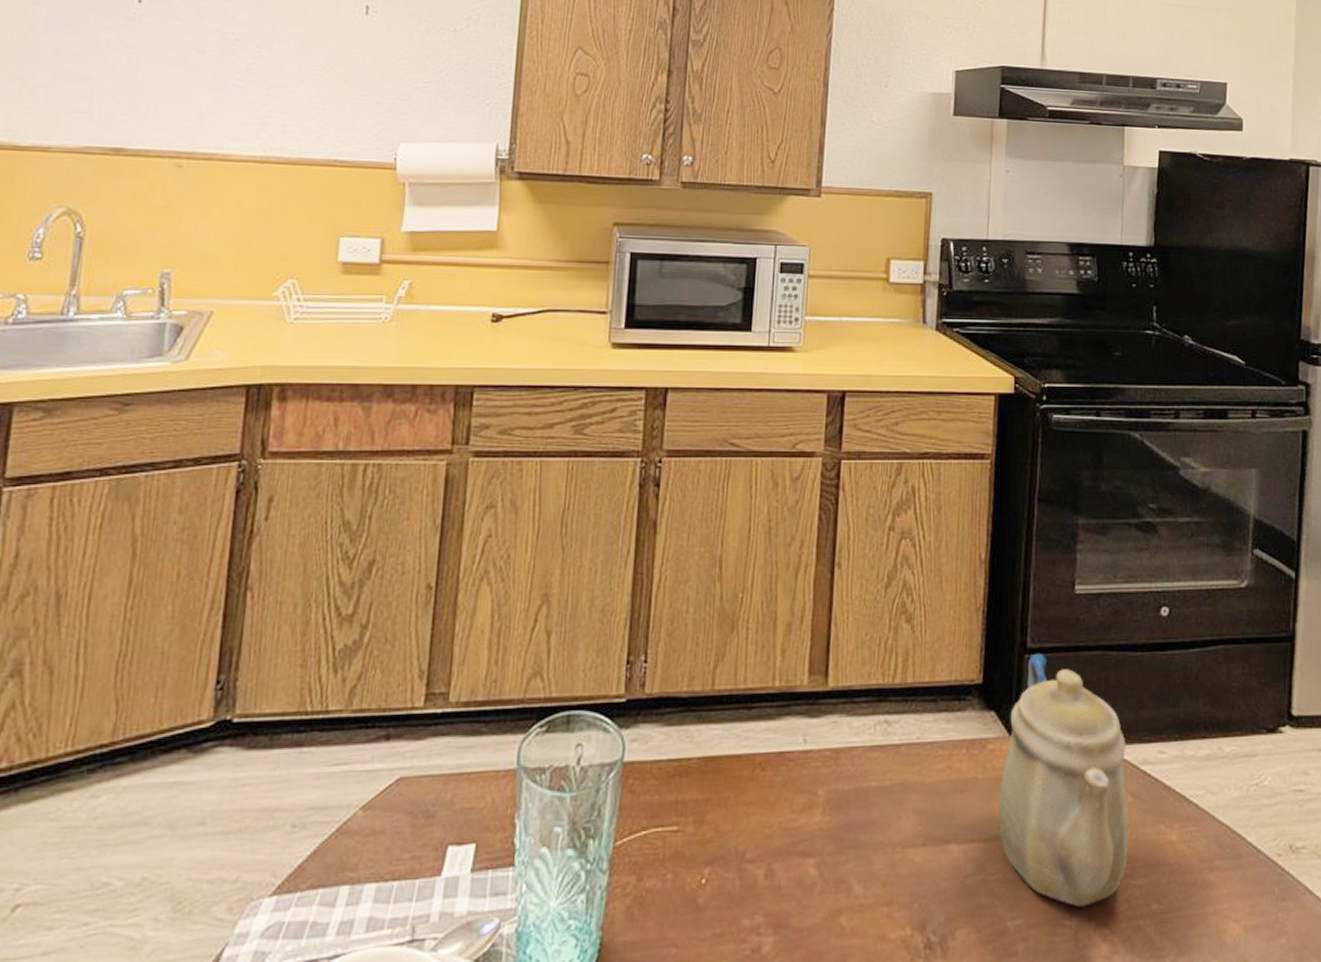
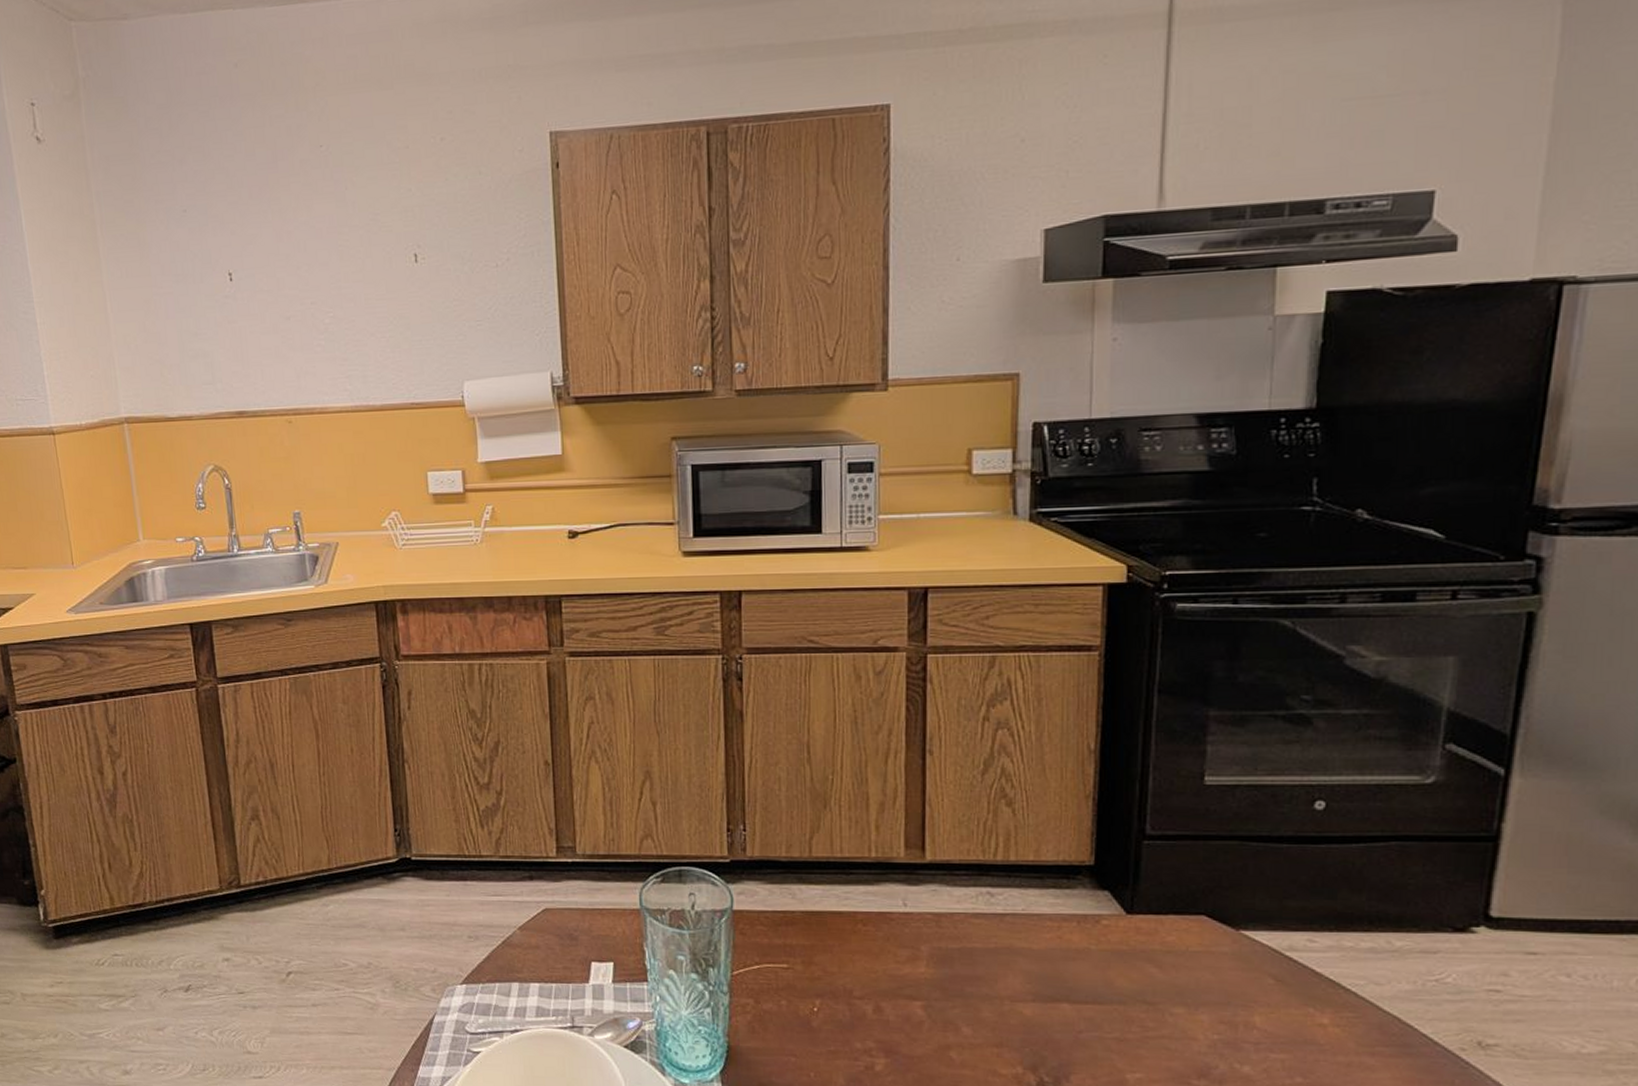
teapot: present [999,653,1129,907] -> none [1115,840,1269,1071]

